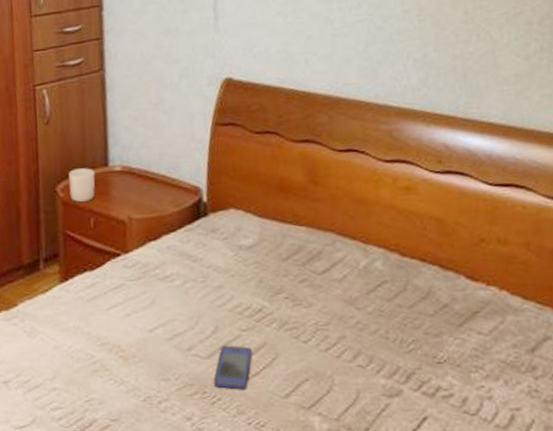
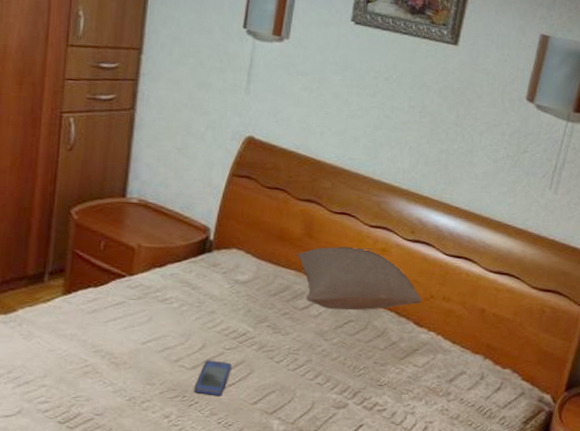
mug: present [68,168,96,202] -> none [83,195,112,226]
pillow: none [303,188,470,270] -> present [296,247,422,311]

